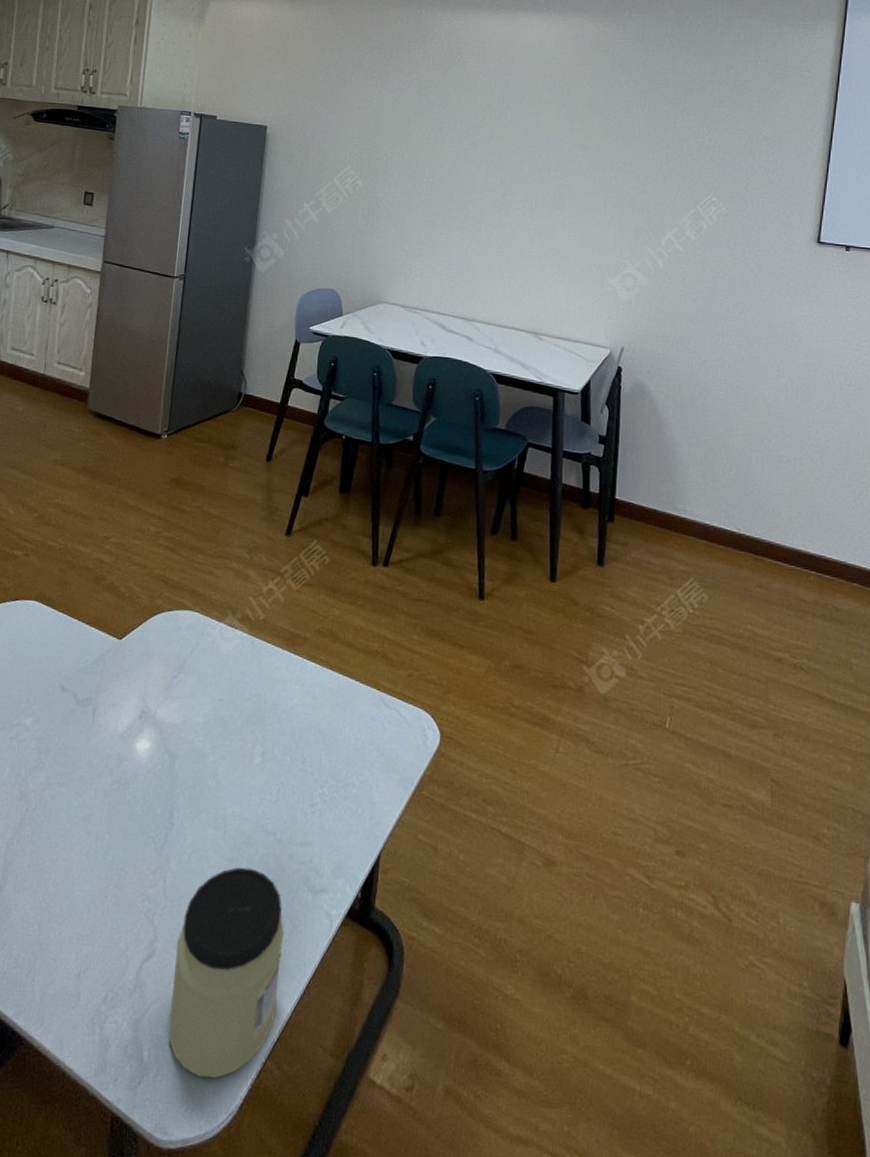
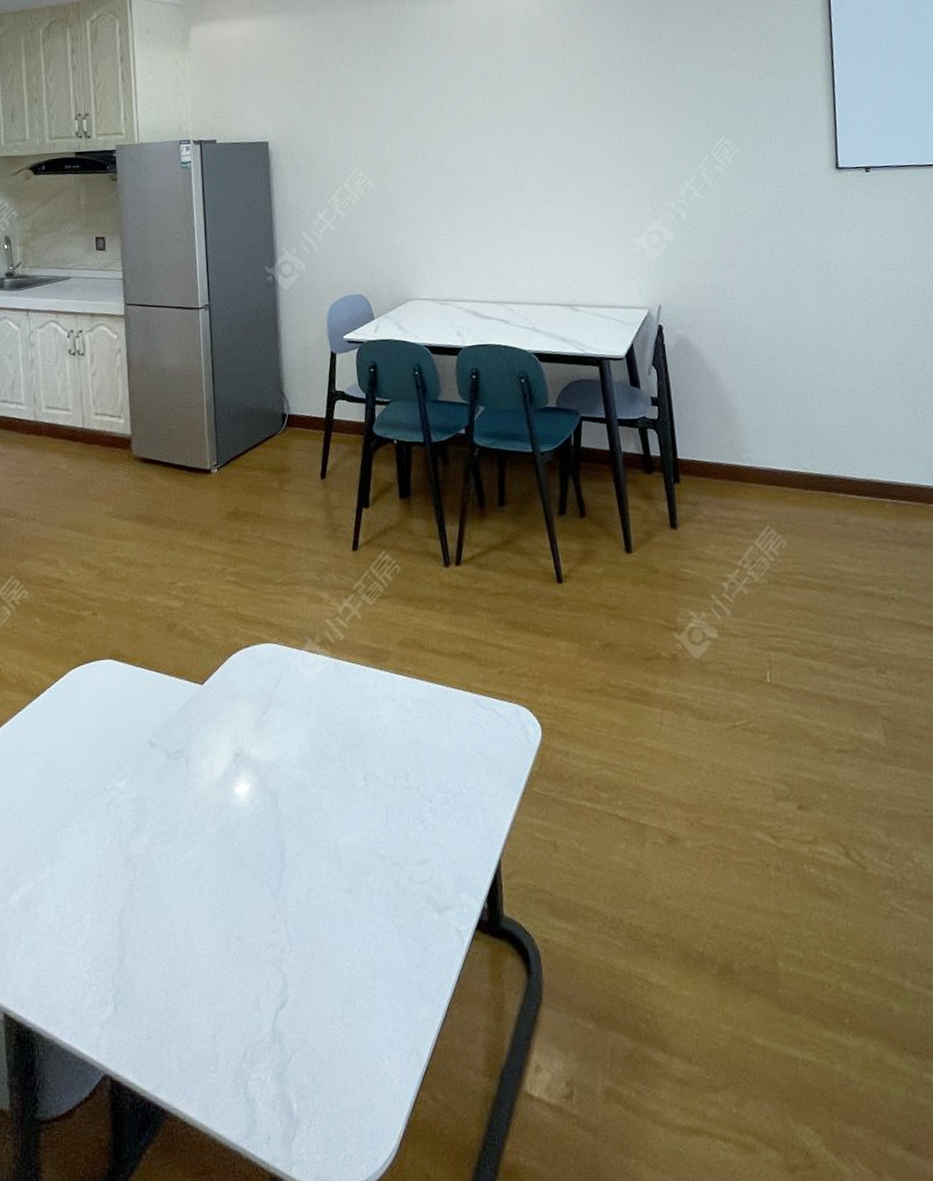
jar: present [168,867,285,1078] -> none [308,896,421,1121]

